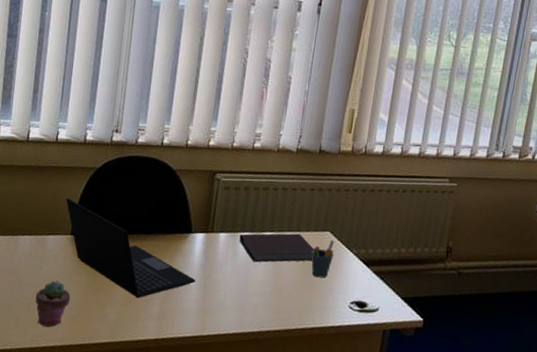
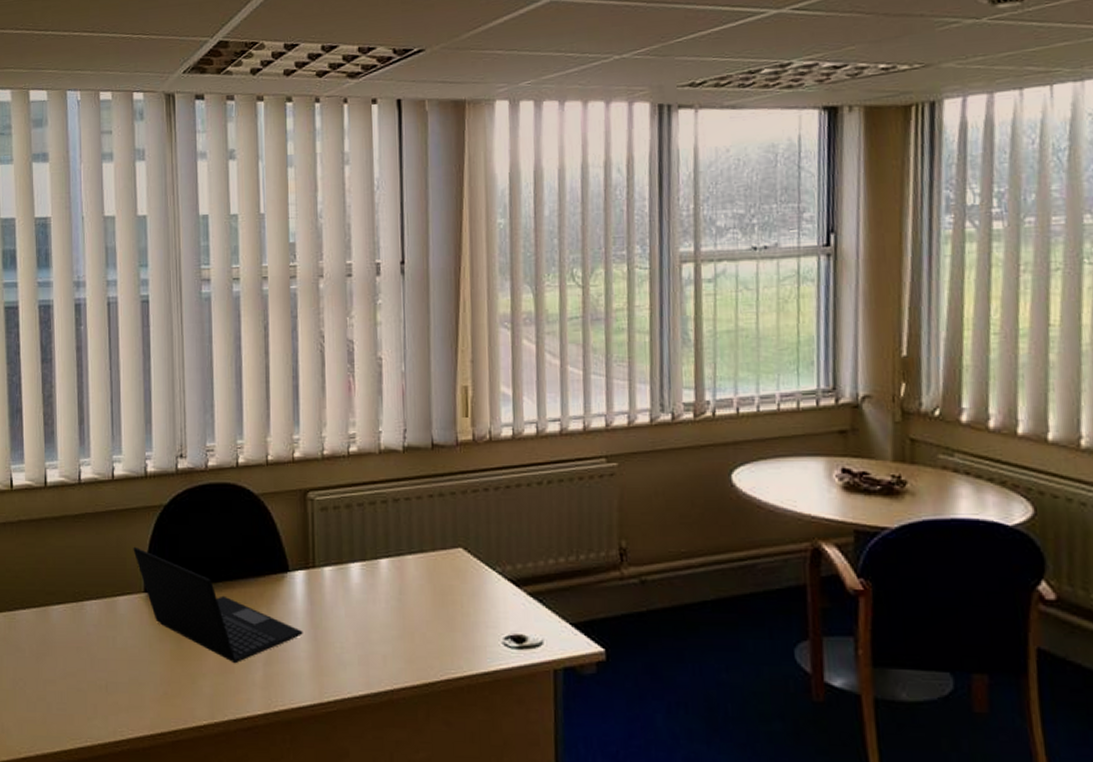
potted succulent: present [35,280,71,327] -> none [113,652,154,712]
notebook: present [239,233,315,262] -> none [349,555,447,599]
pen holder: present [311,240,335,278] -> none [443,559,473,610]

